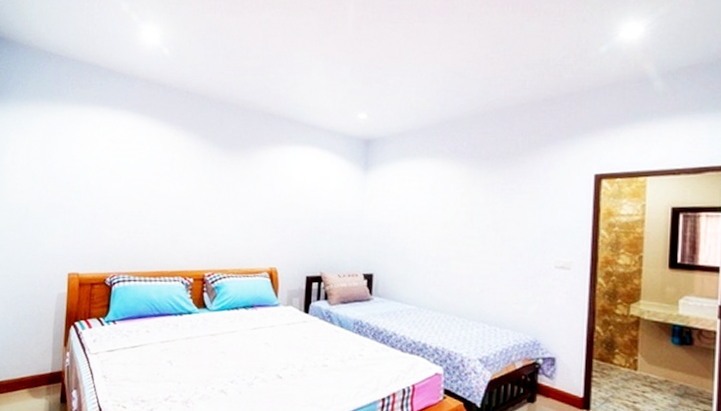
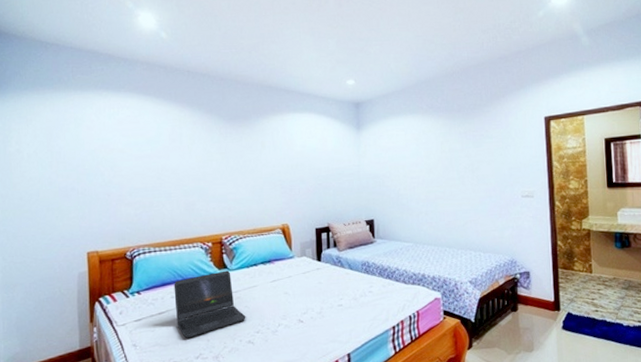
laptop computer: none [149,310,221,378] -> present [174,270,246,339]

